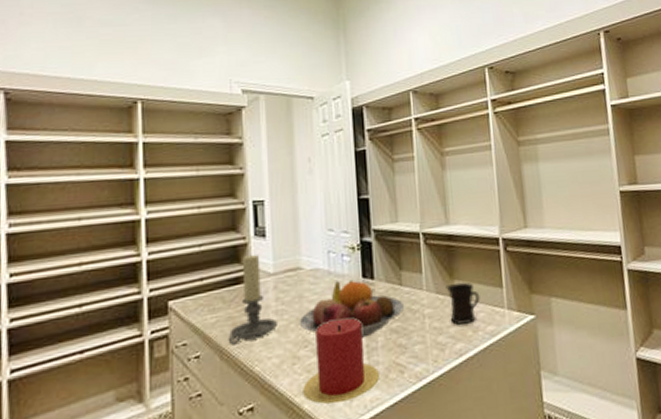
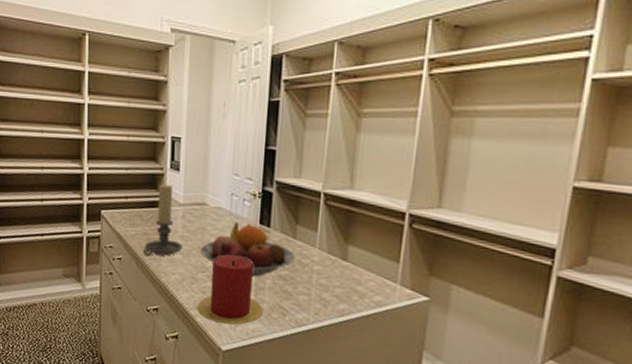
mug: present [445,282,480,326] -> none [338,248,373,290]

